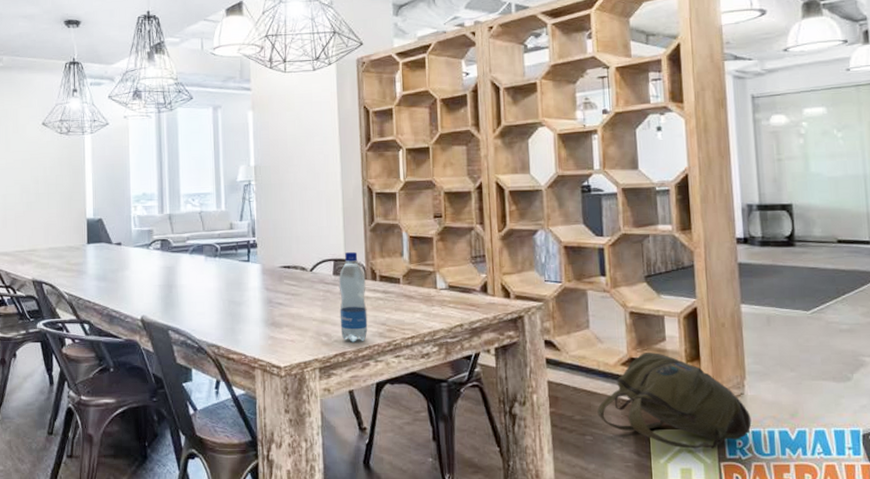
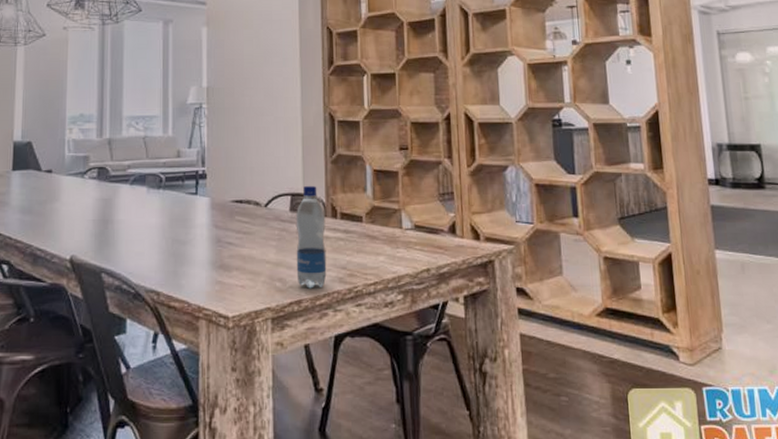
backpack: present [597,352,752,449] -> none [572,302,731,410]

